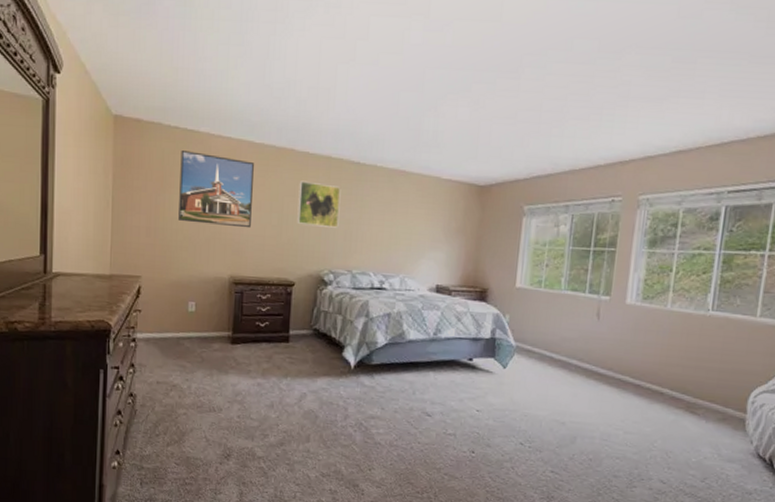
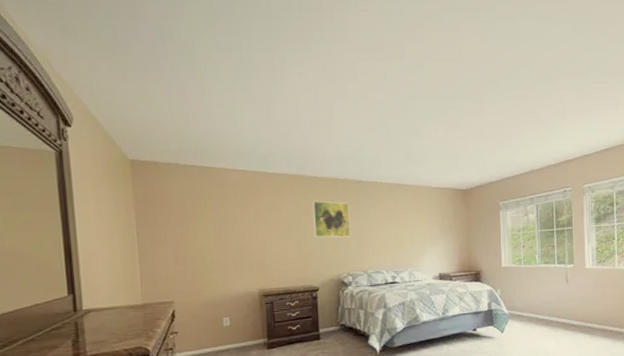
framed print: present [178,151,254,229] -> none [200,185,273,248]

